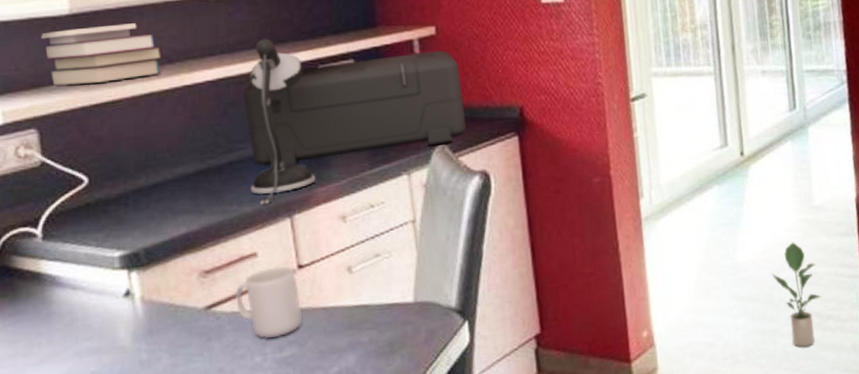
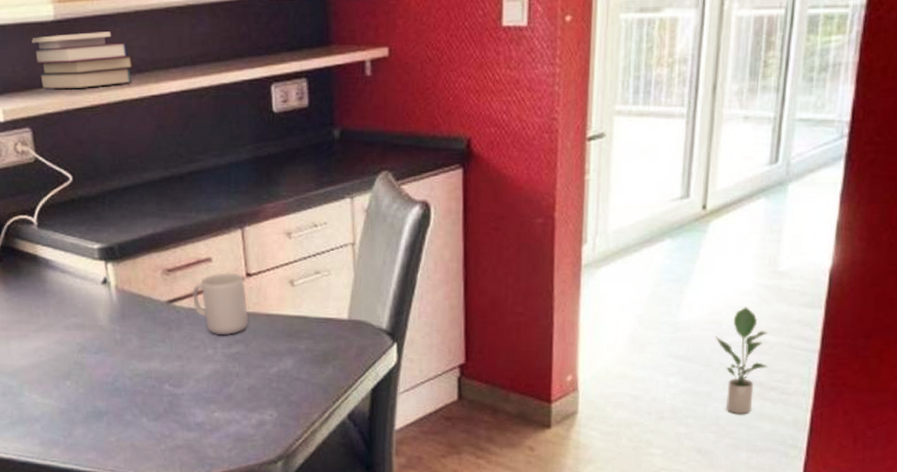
storage case: present [244,51,467,169] -> none [204,74,412,181]
desk lamp: present [248,39,316,207] -> none [207,53,266,216]

